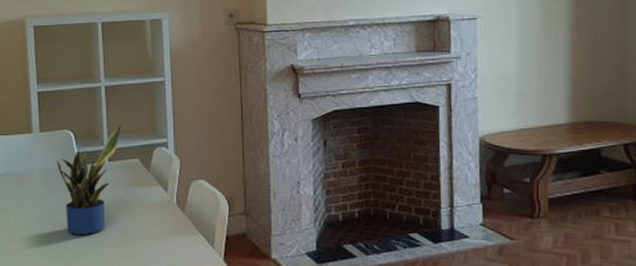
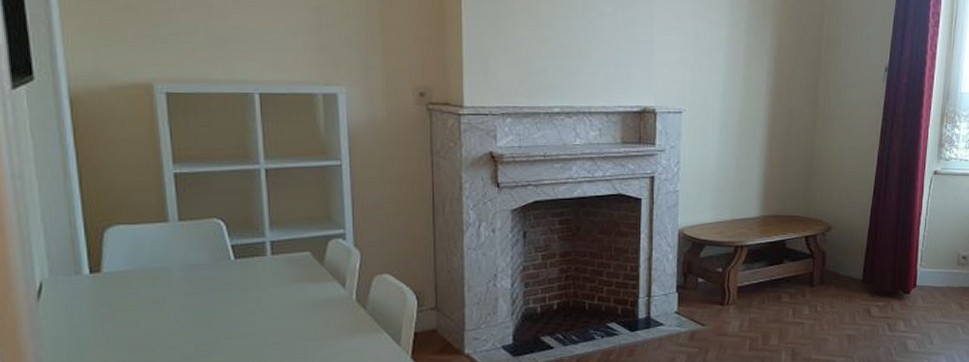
potted plant: present [57,126,122,235] -> none [203,214,288,338]

